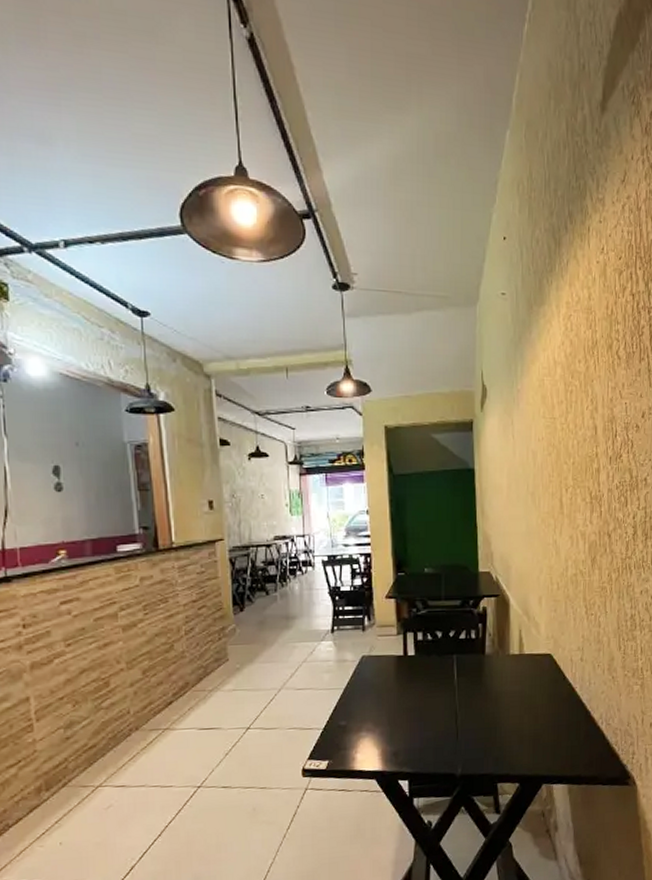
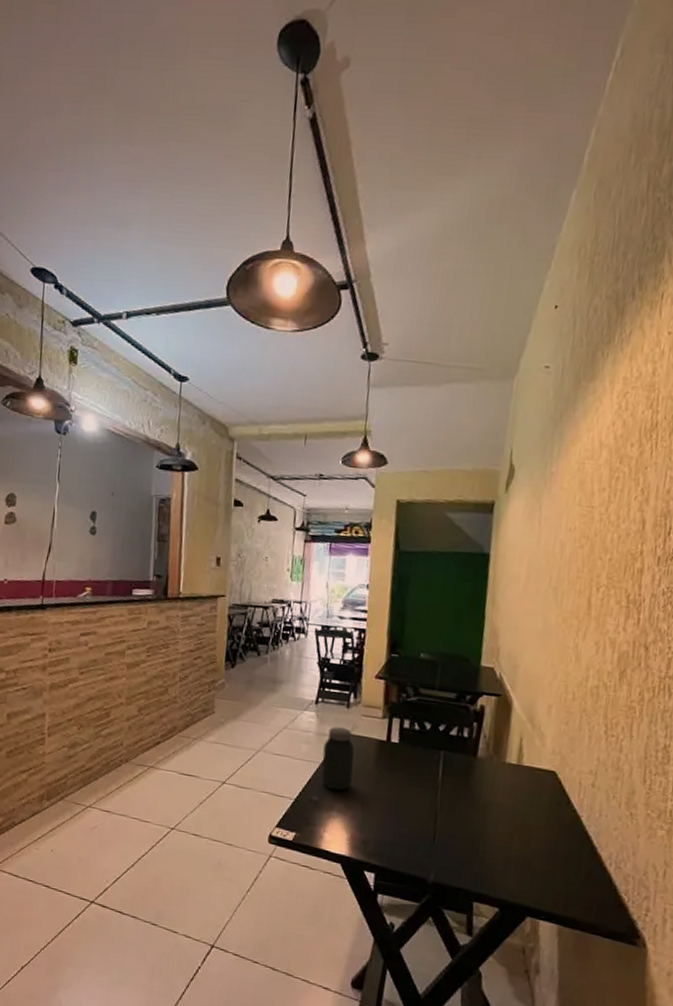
jar: none [345,651,376,712] -> present [321,726,355,791]

